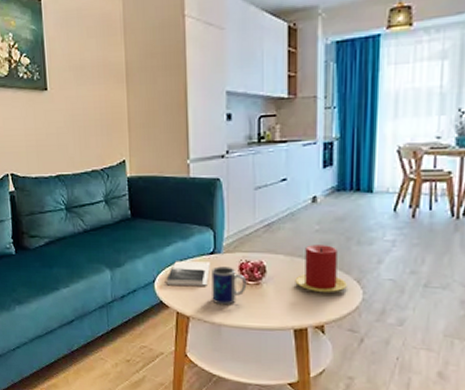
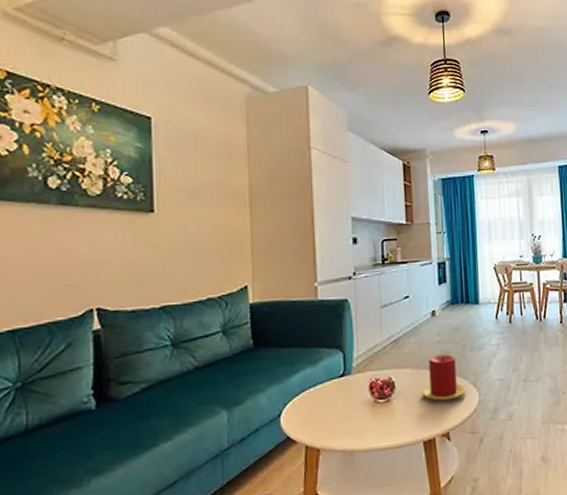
book: present [166,261,210,286] -> none [293,385,340,417]
mug: present [211,266,247,305] -> none [342,387,378,430]

